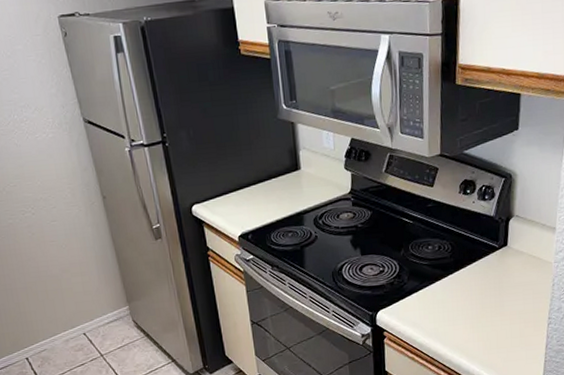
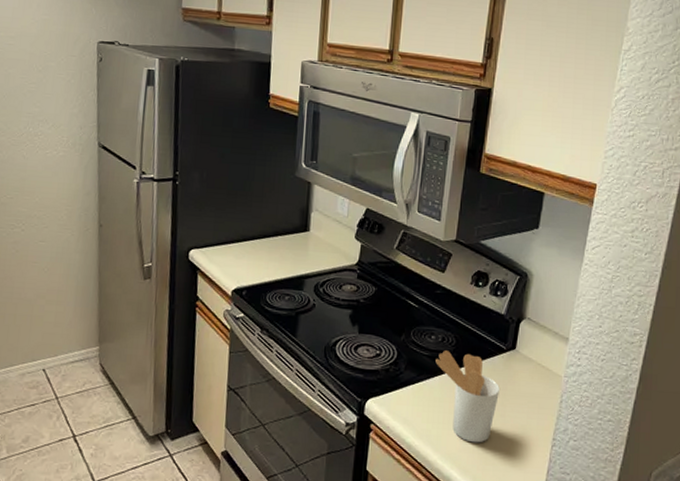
utensil holder: none [435,256,496,333] -> present [435,350,499,443]

